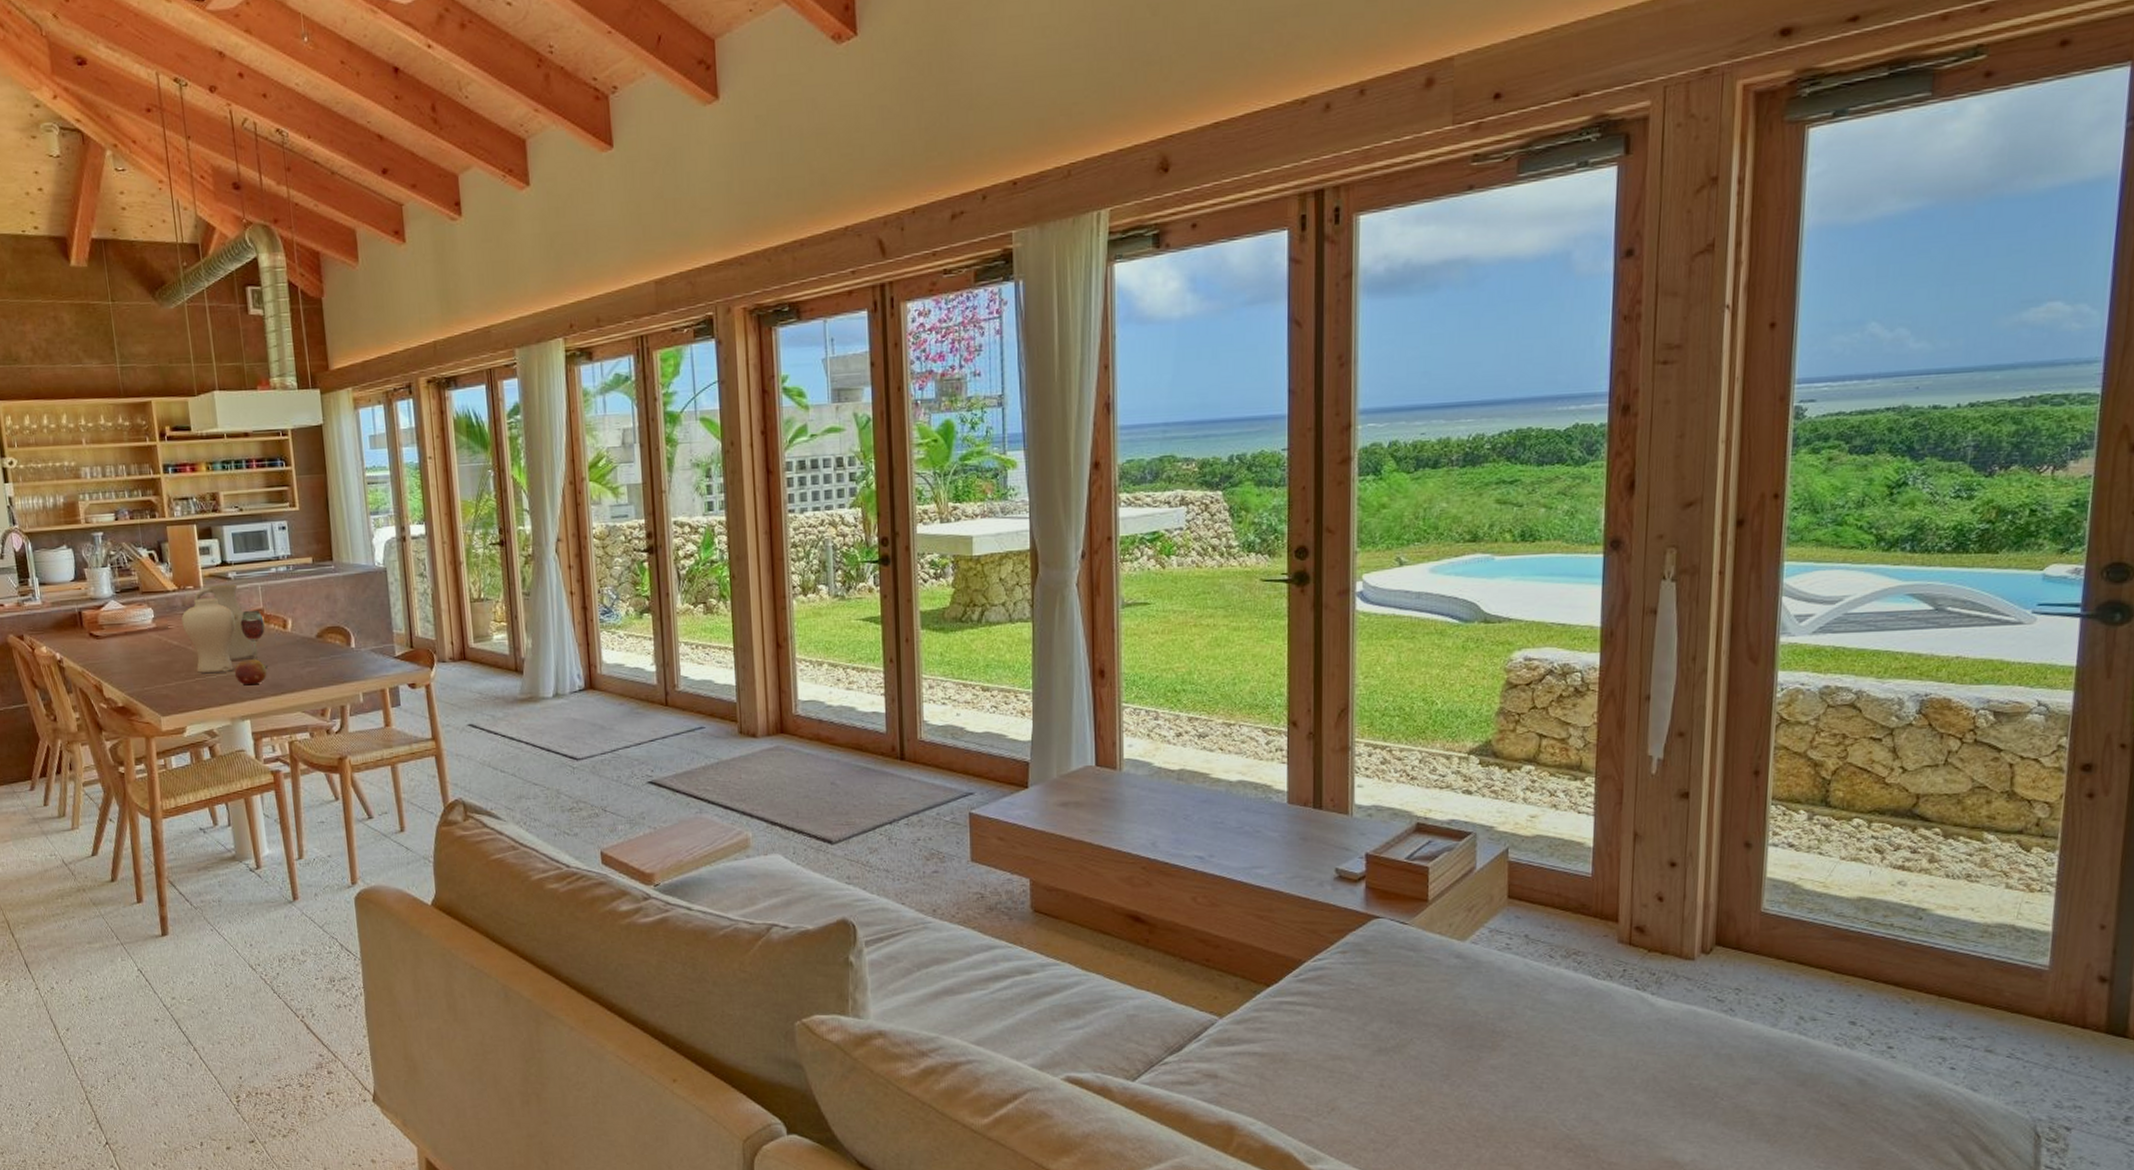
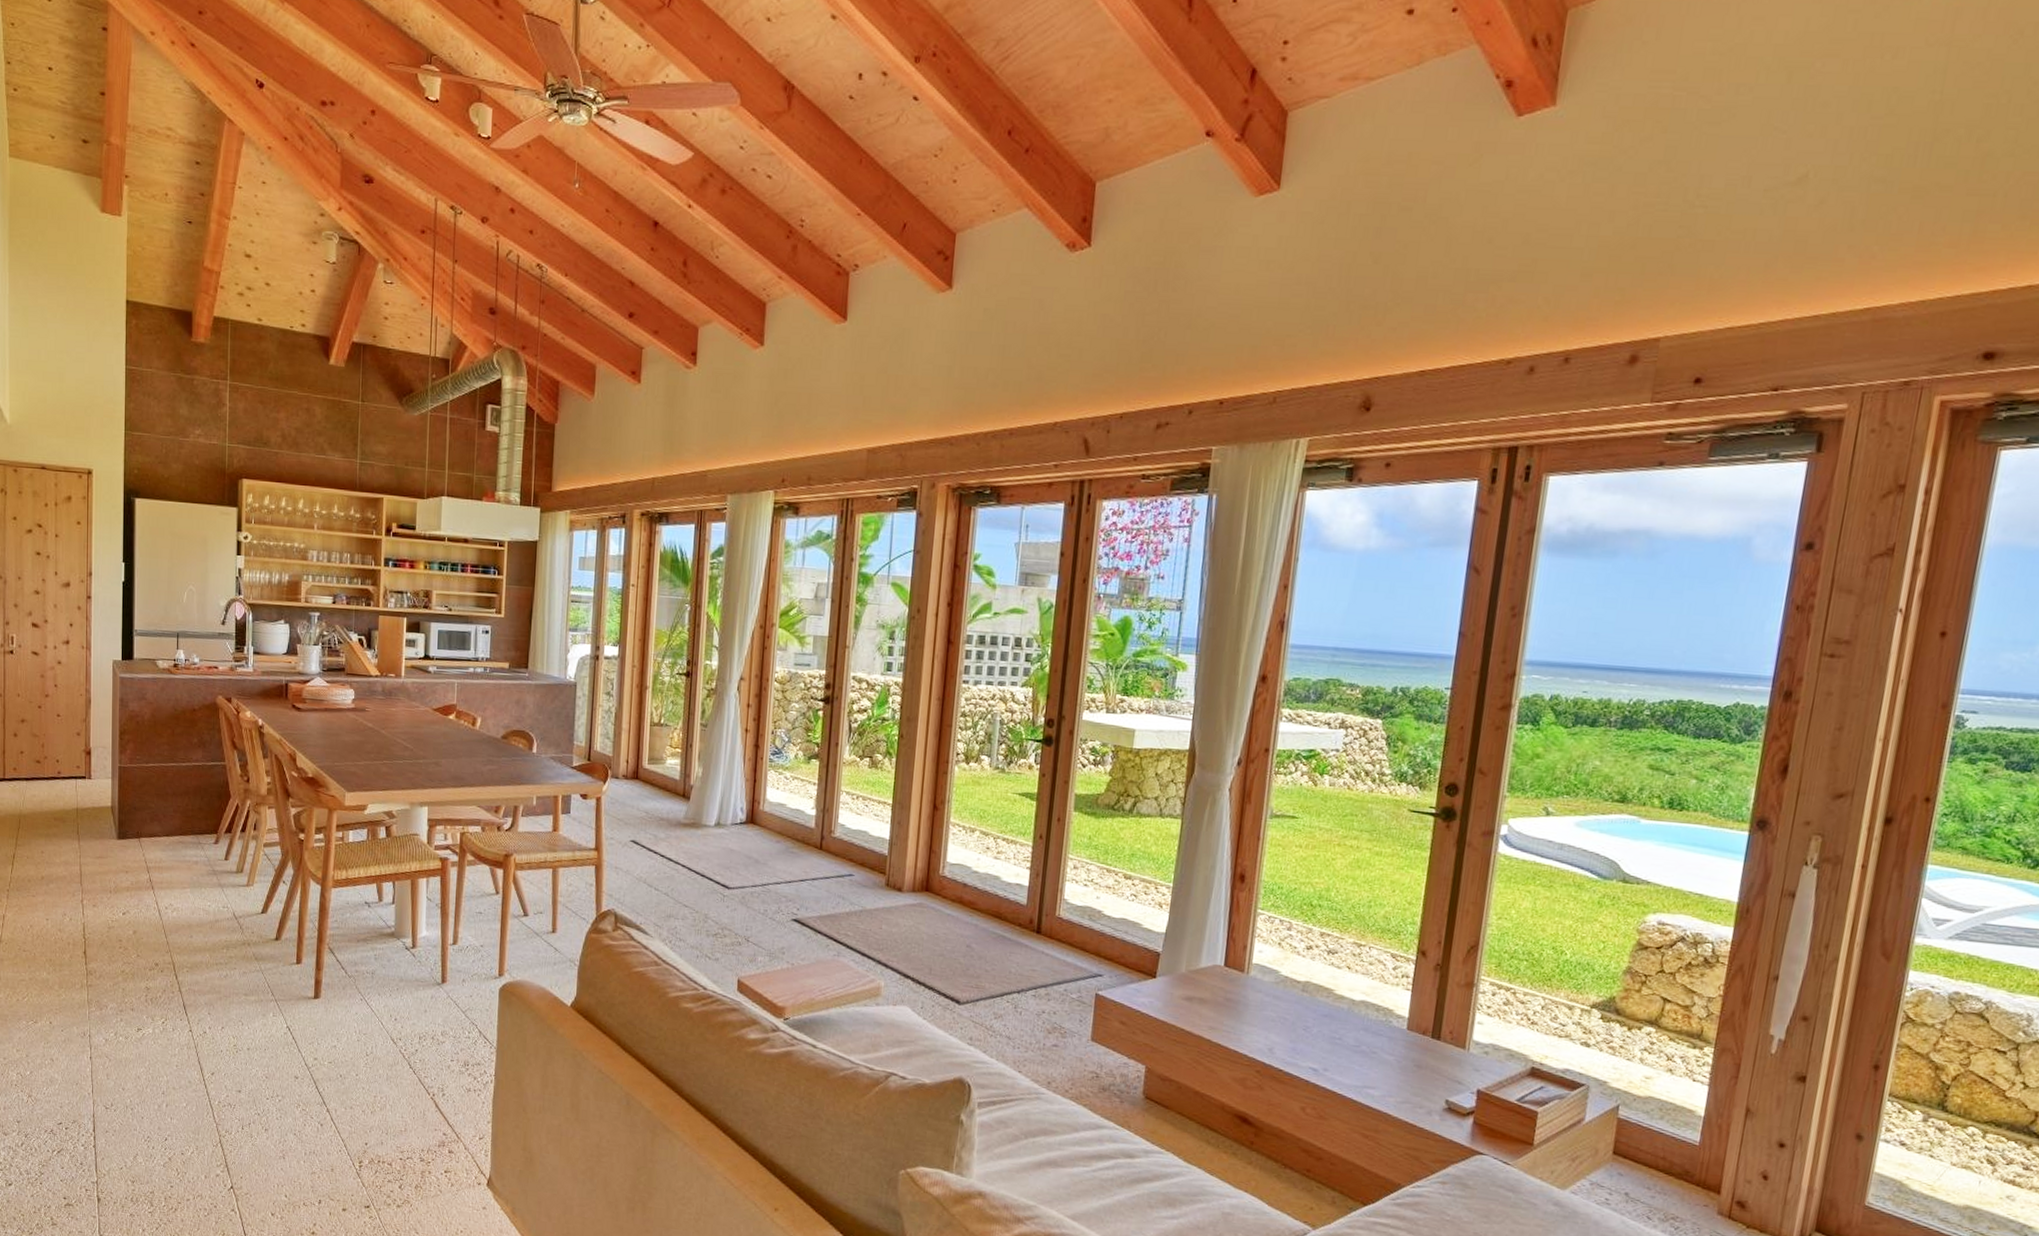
vase: present [181,598,236,673] -> none [379,686,429,759]
ceramic pitcher: present [194,584,255,662] -> none [393,676,442,751]
fruit: present [234,659,267,686] -> none [420,750,451,775]
wineglass: present [240,609,268,668] -> none [433,703,455,761]

